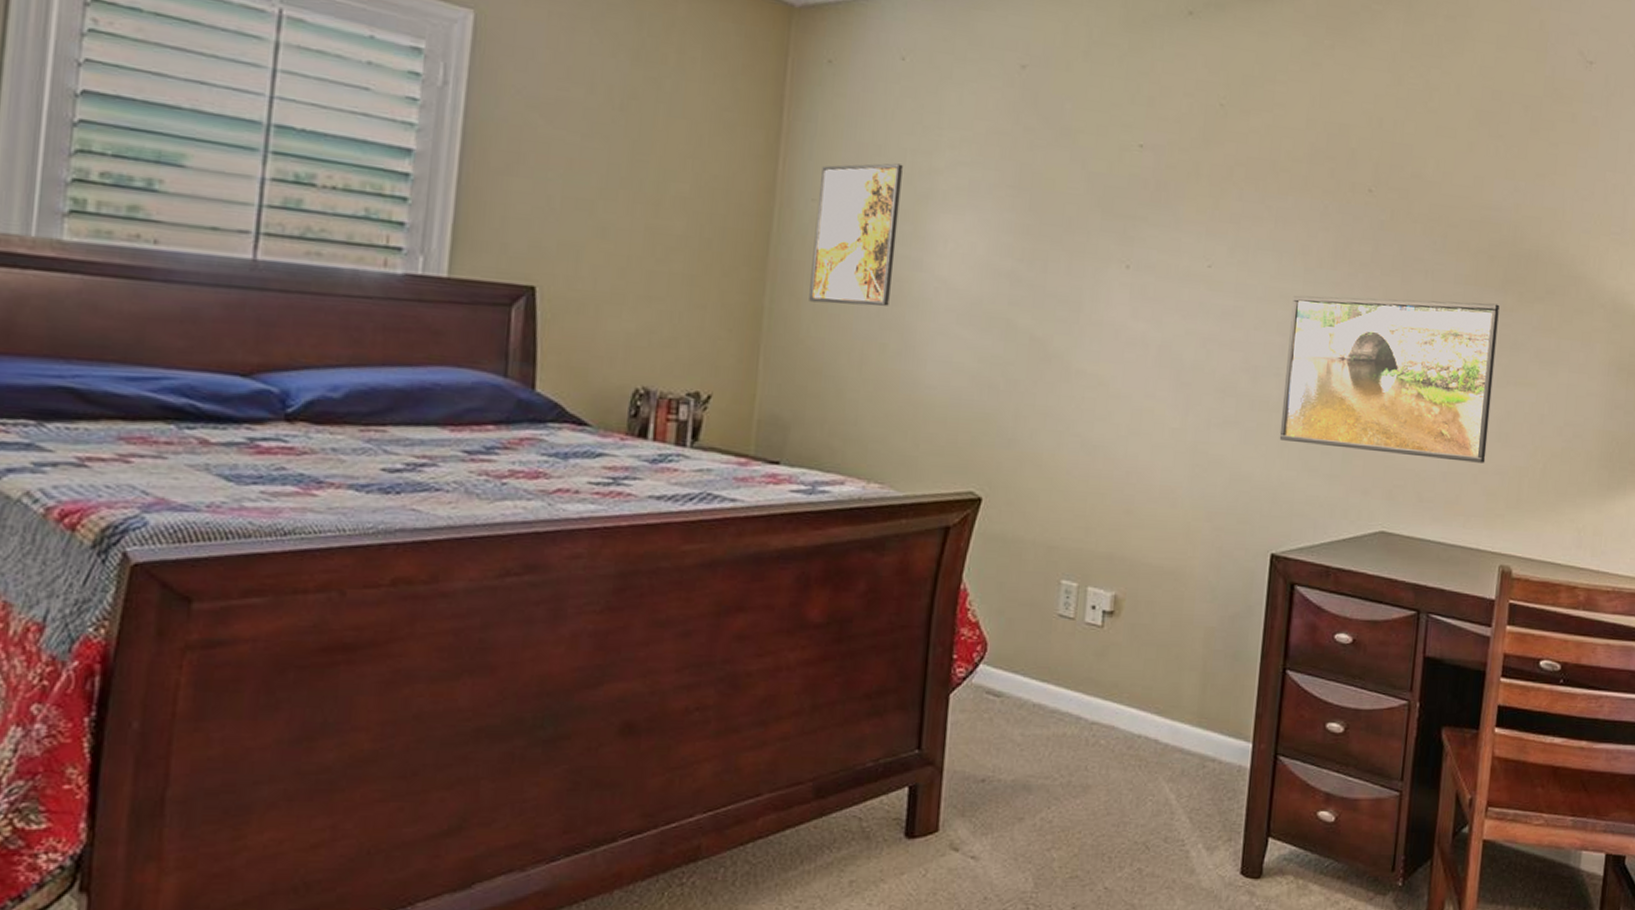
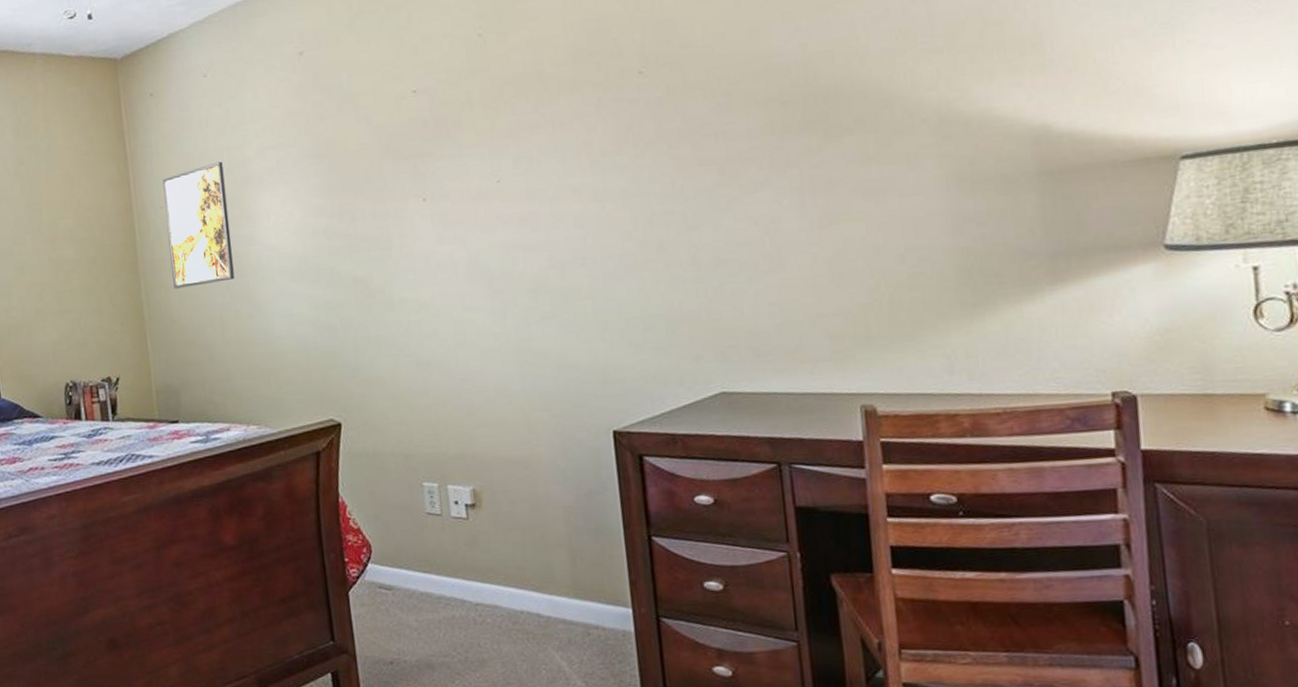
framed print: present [1279,295,1500,463] -> none [584,147,822,325]

